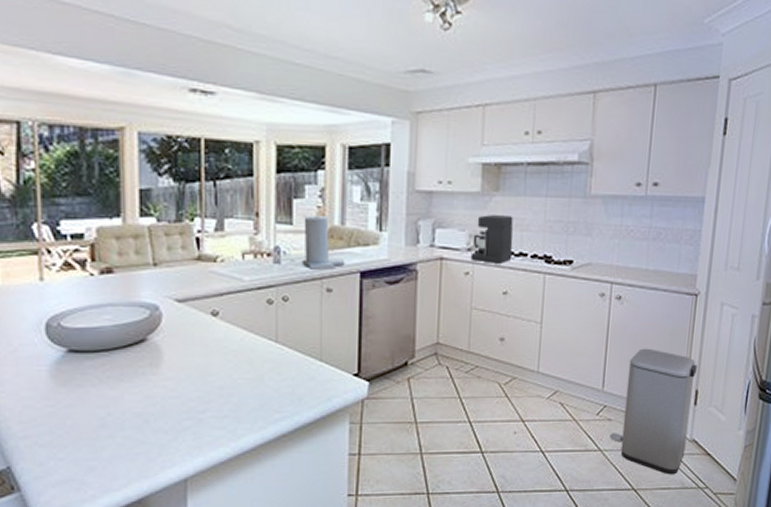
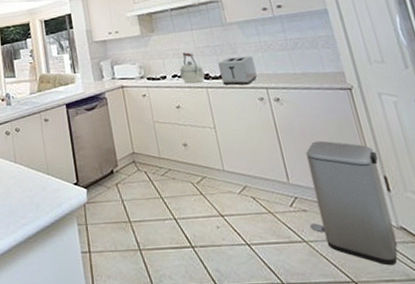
paper towel: present [301,216,344,270] -> none [22,68,53,107]
coffee maker: present [470,215,513,263] -> none [142,48,177,86]
kettle: none [517,224,548,267] -> present [179,52,205,84]
toaster: none [564,239,608,276] -> present [218,56,258,85]

